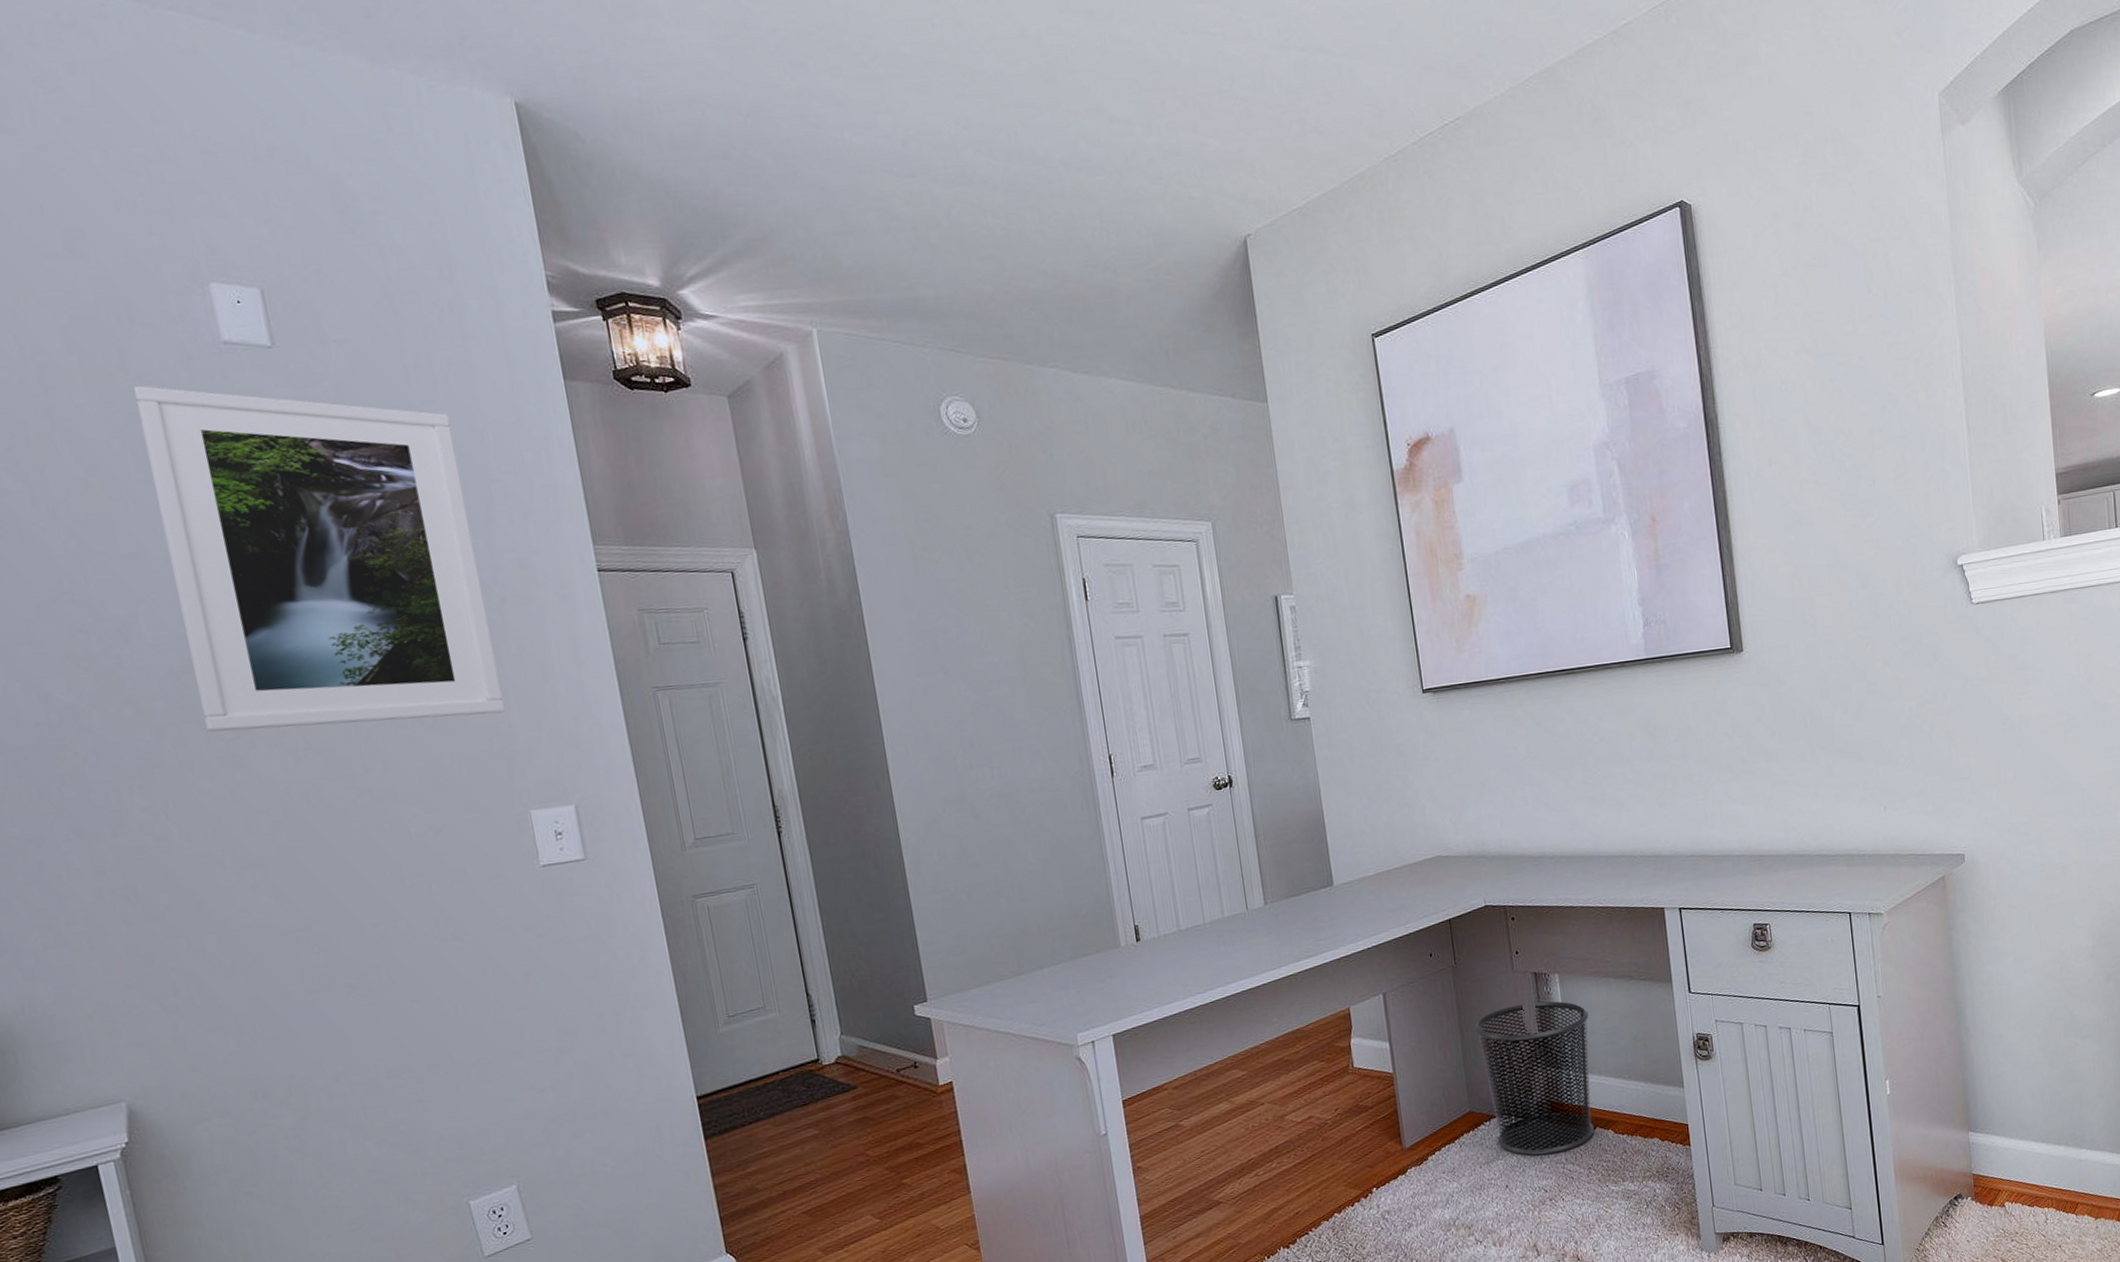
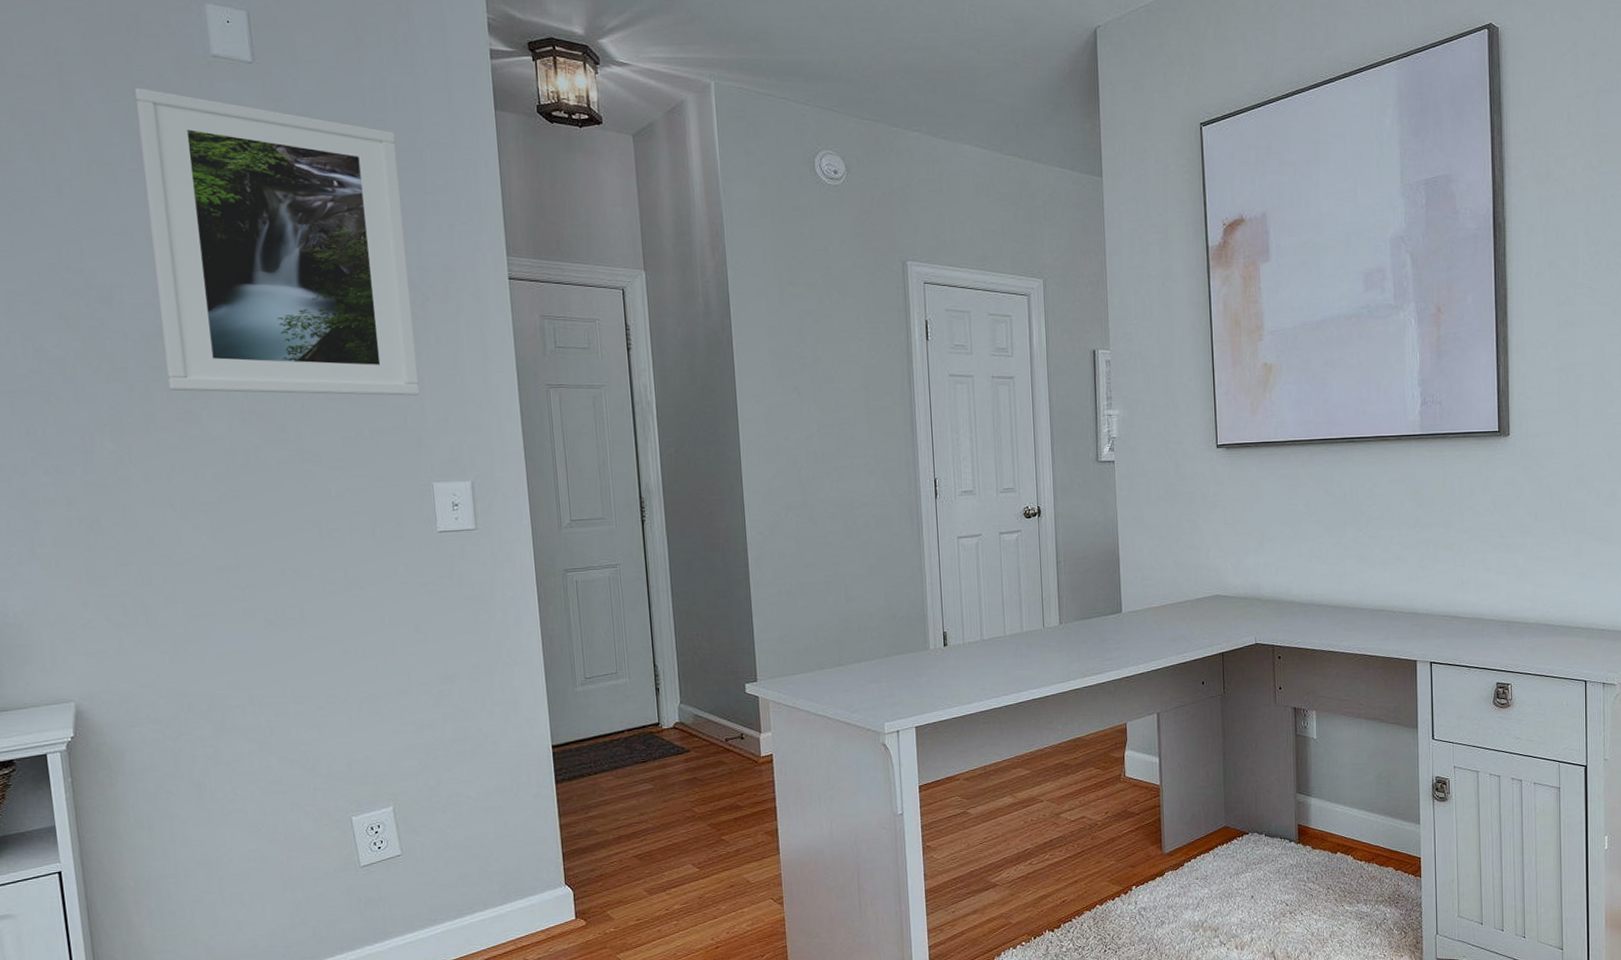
waste bin: present [1474,1001,1594,1156] -> none [1236,734,1340,873]

